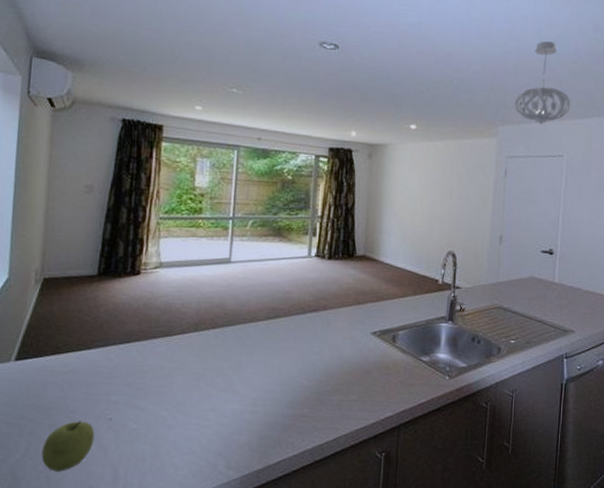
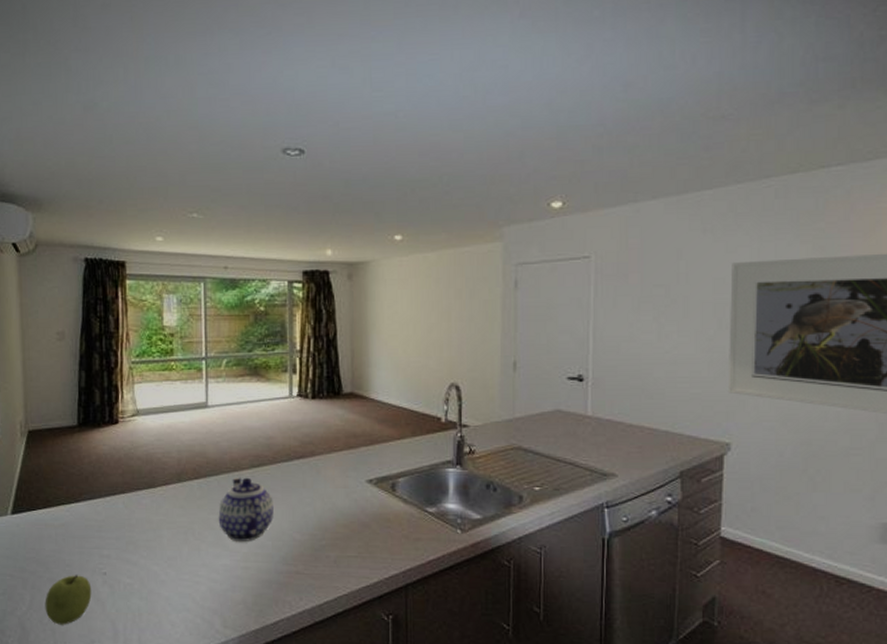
teapot: none [231,327,285,388] -> present [218,477,274,542]
pendant light: present [514,41,571,125] -> none [522,112,597,221]

